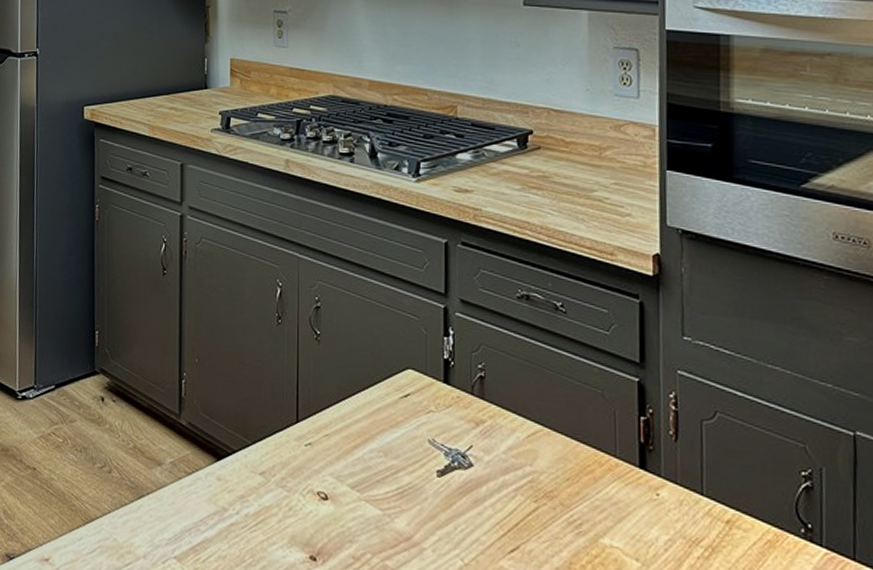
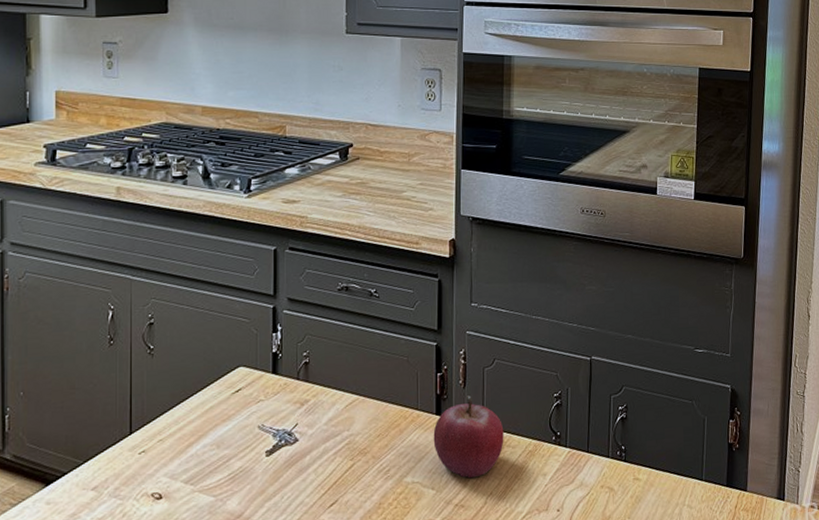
fruit: none [636,451,732,559] -> present [433,395,504,479]

